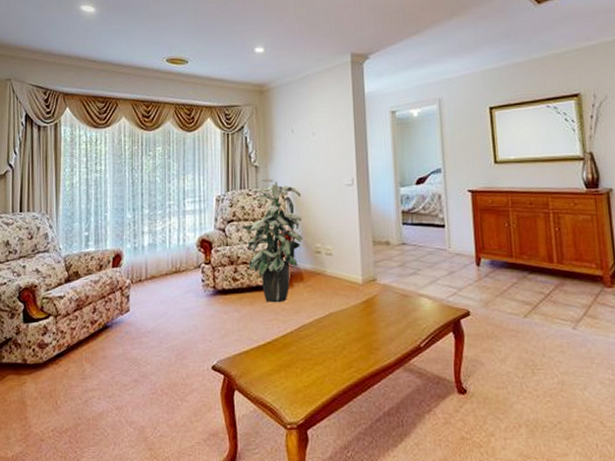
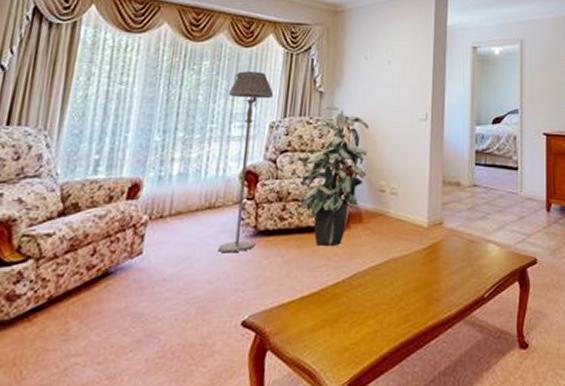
floor lamp: none [179,152,217,310] -> present [218,71,274,253]

